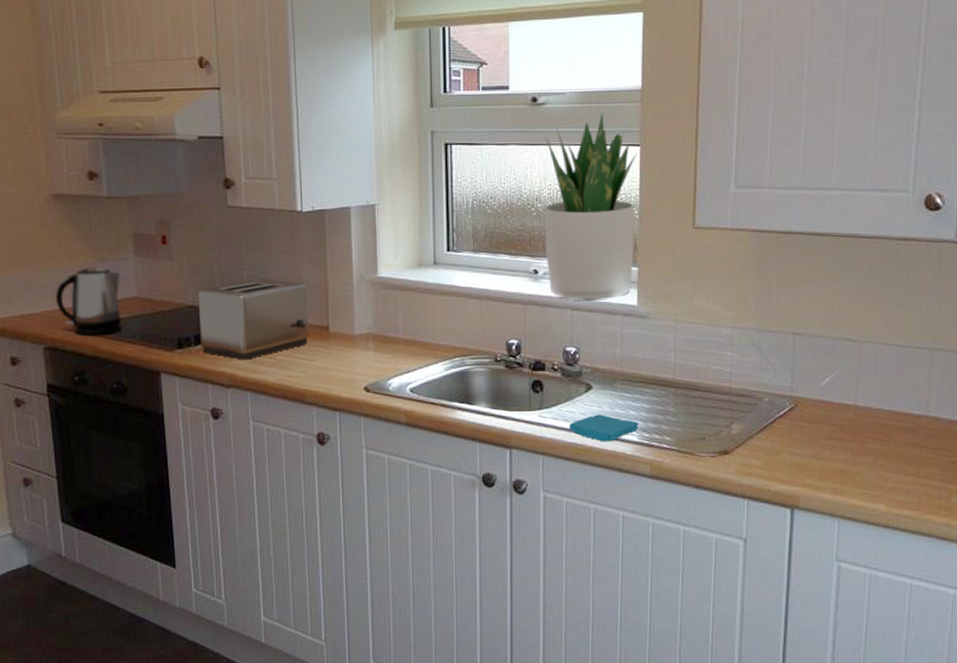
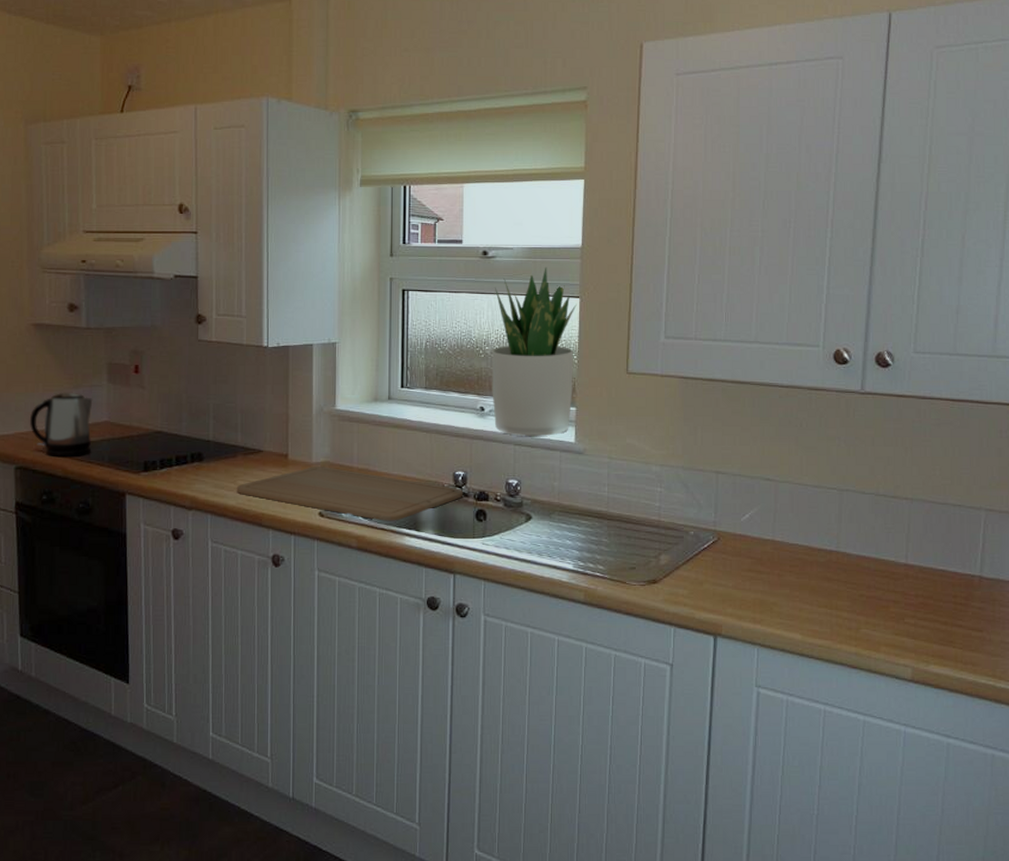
toaster: present [198,279,309,360] -> none [165,408,270,484]
chopping board: none [276,338,518,395] -> present [236,467,464,521]
sponge: present [568,414,639,442] -> none [509,543,575,569]

